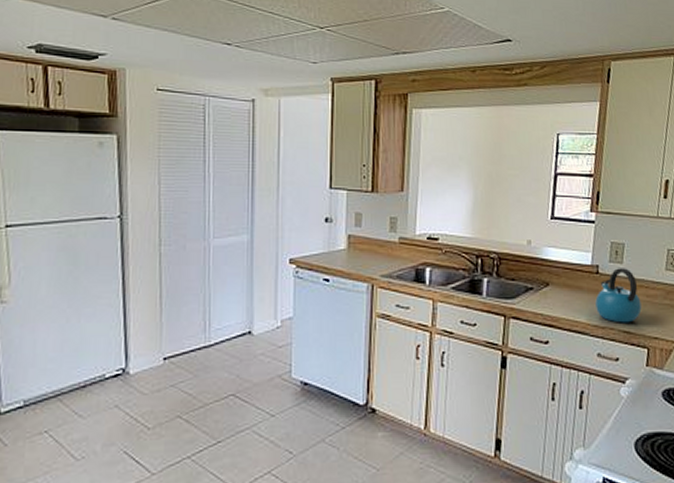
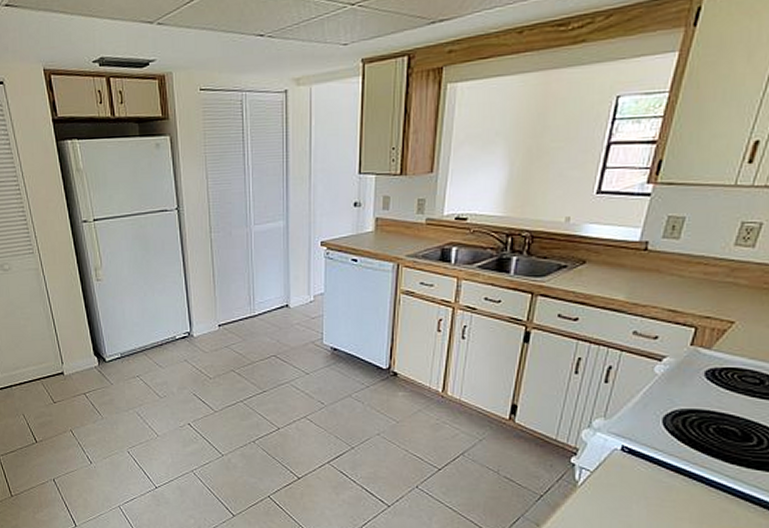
kettle: present [595,268,642,323] -> none [638,244,696,302]

